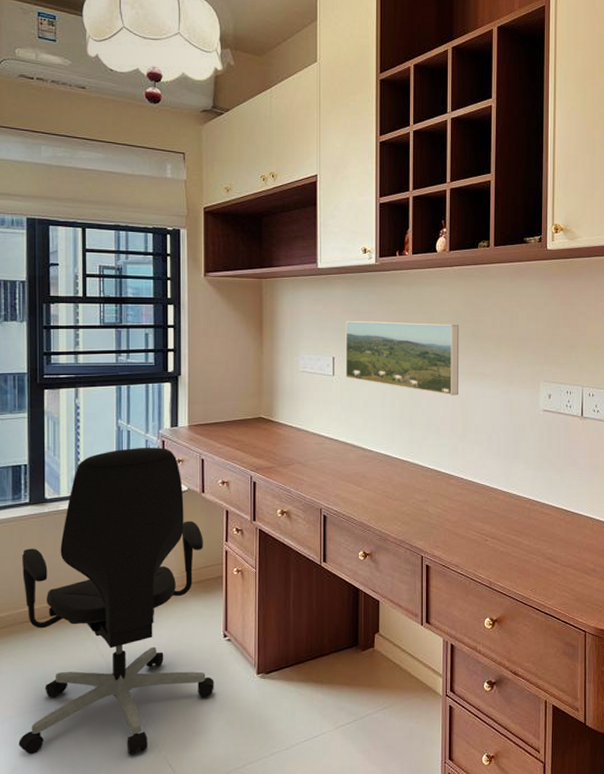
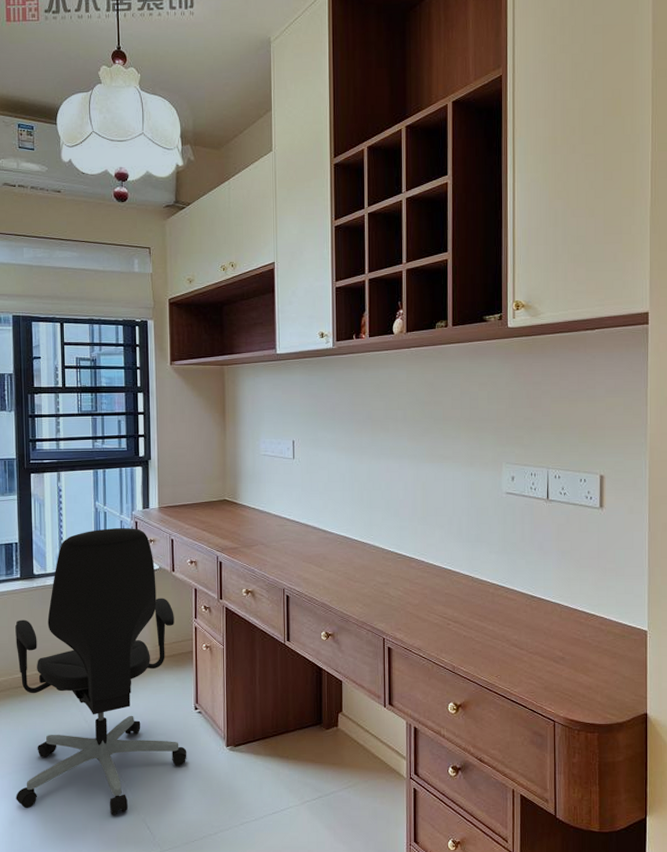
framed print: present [345,320,459,396] -> none [304,404,418,478]

